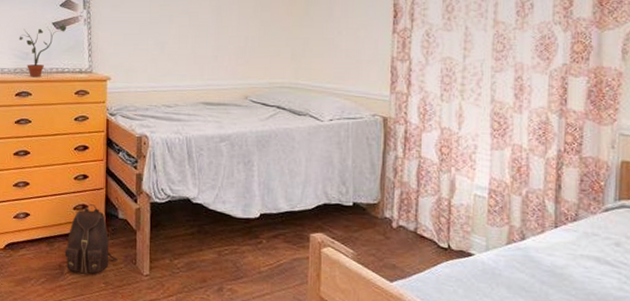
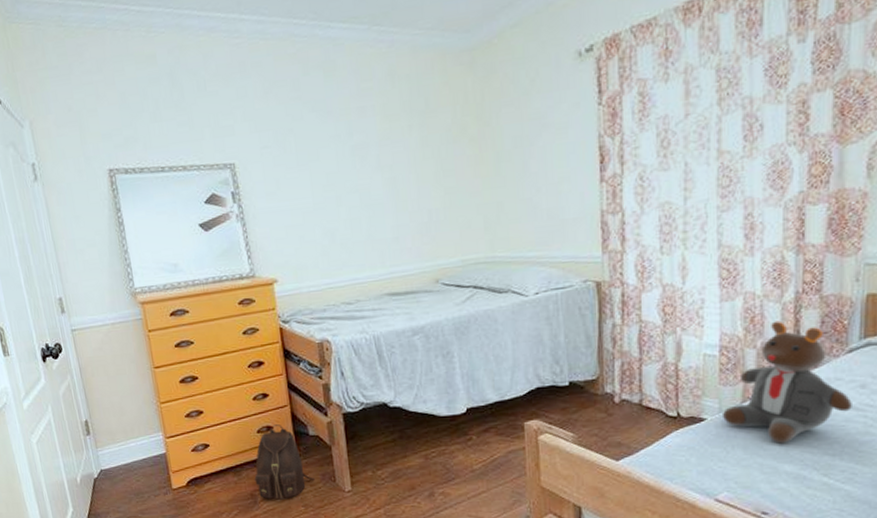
potted plant: present [19,25,67,78] -> none [162,225,217,292]
teddy bear: none [488,173,608,288] -> present [721,321,852,444]

